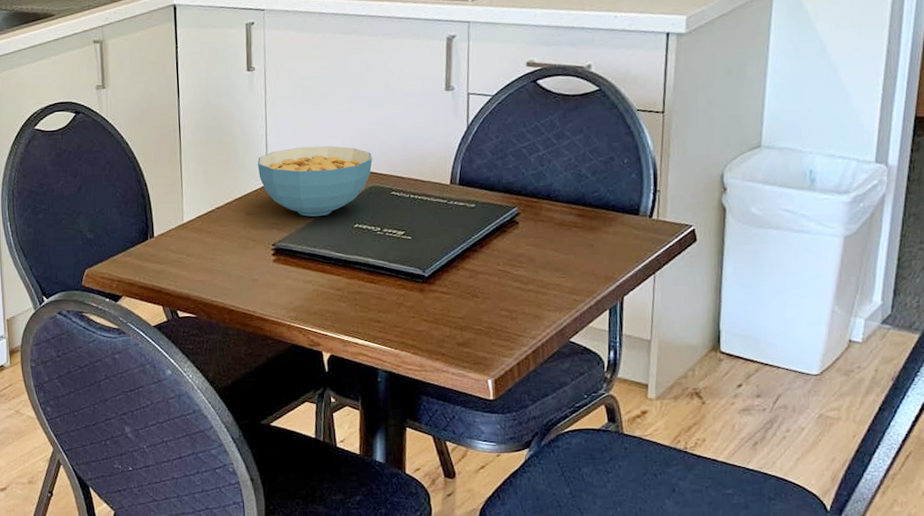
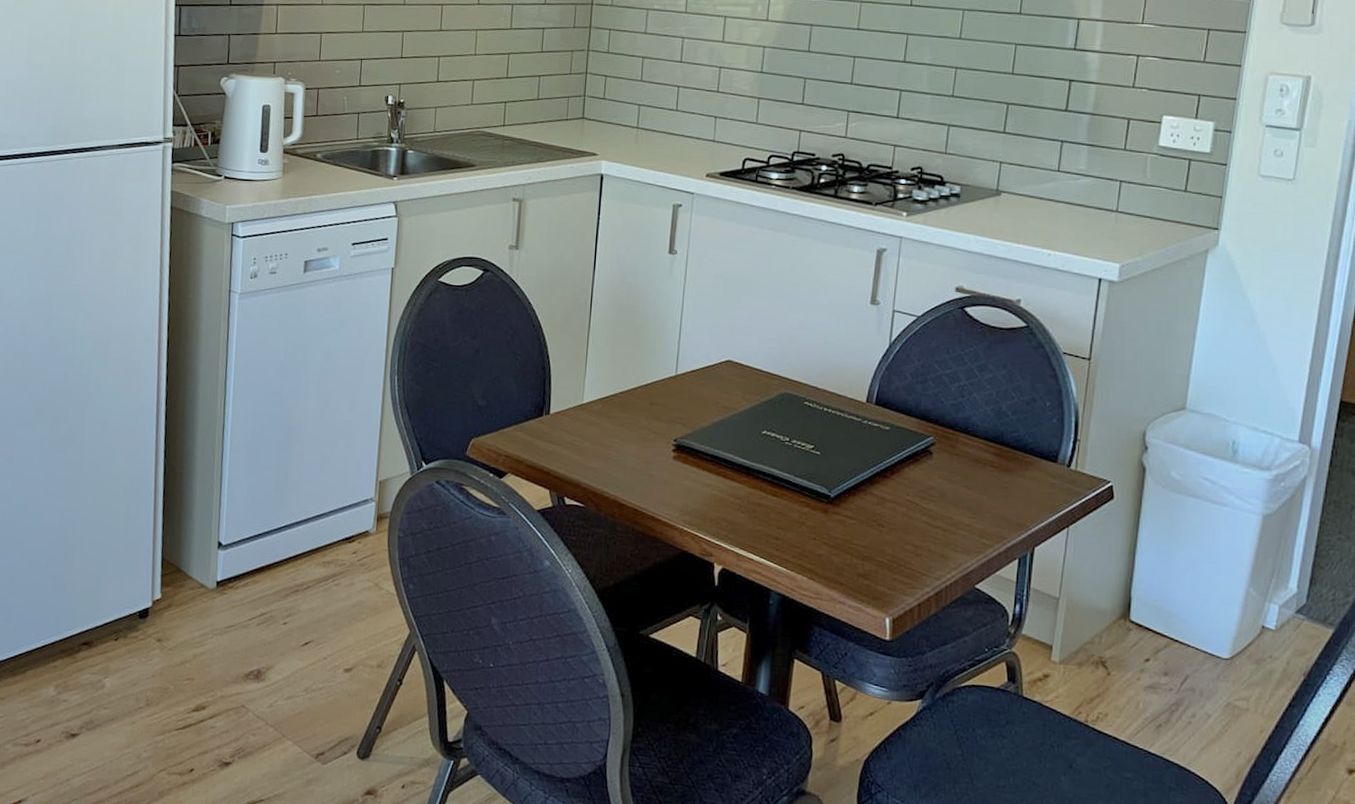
cereal bowl: present [257,146,372,217] -> none [668,340,788,417]

